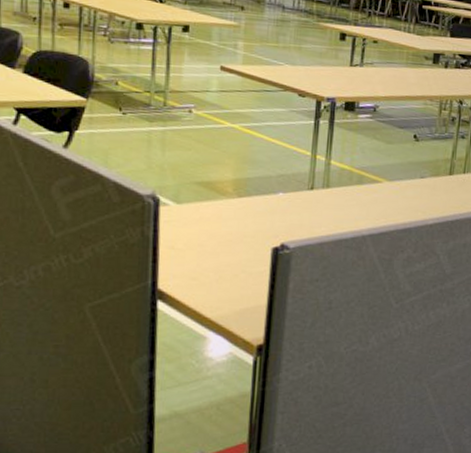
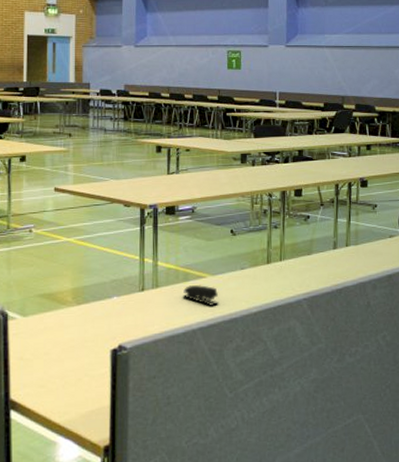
stapler: none [355,189,393,213] -> present [182,285,218,306]

